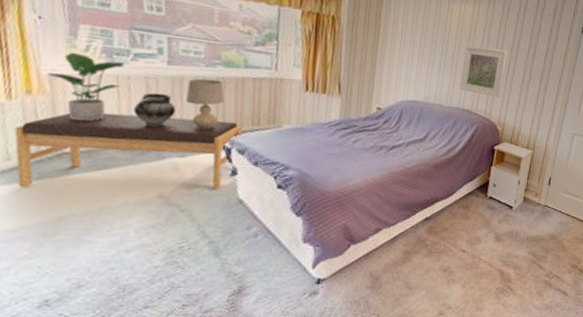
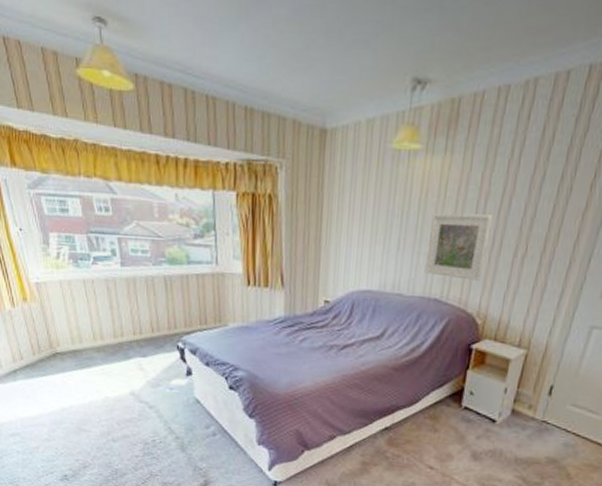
bench: present [14,112,243,190] -> none [21,316,192,389]
potted plant: present [47,51,125,122] -> none [34,260,88,325]
ceramic pot: present [134,92,176,127] -> none [101,295,133,328]
table lamp: present [186,78,225,130] -> none [141,278,174,330]

